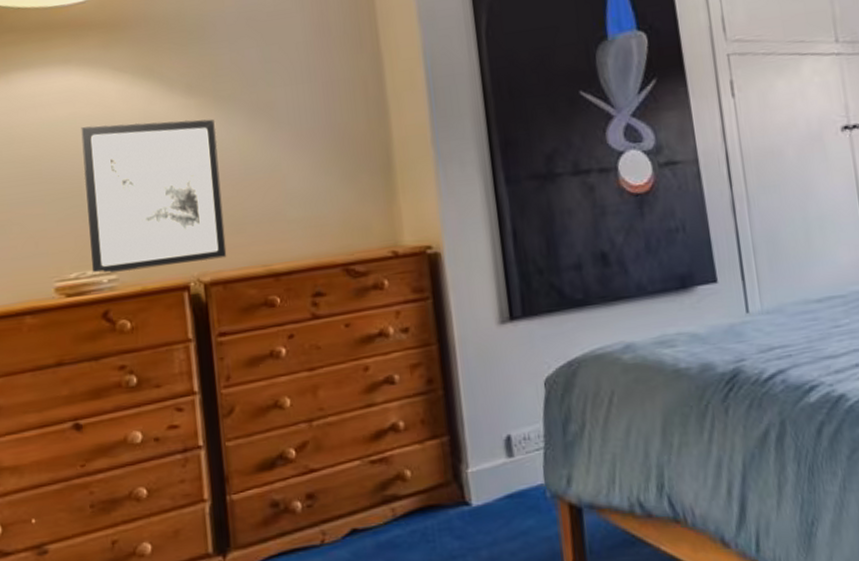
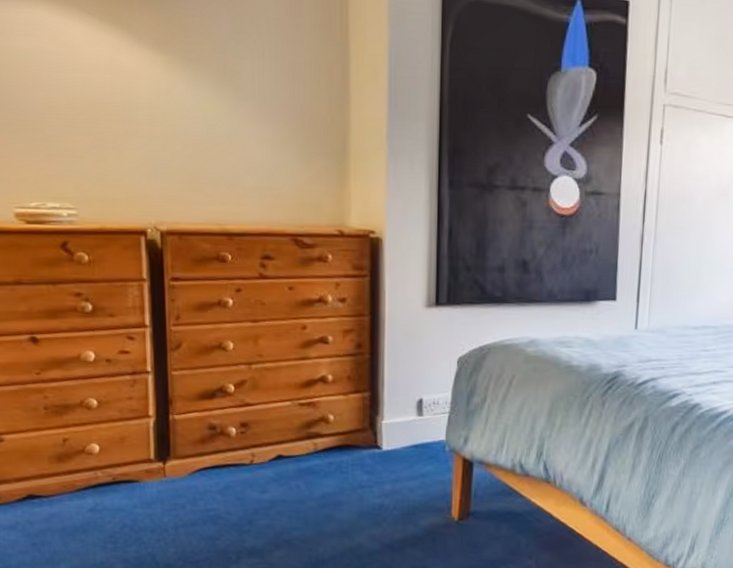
wall art: present [81,119,227,275] -> none [45,62,184,212]

